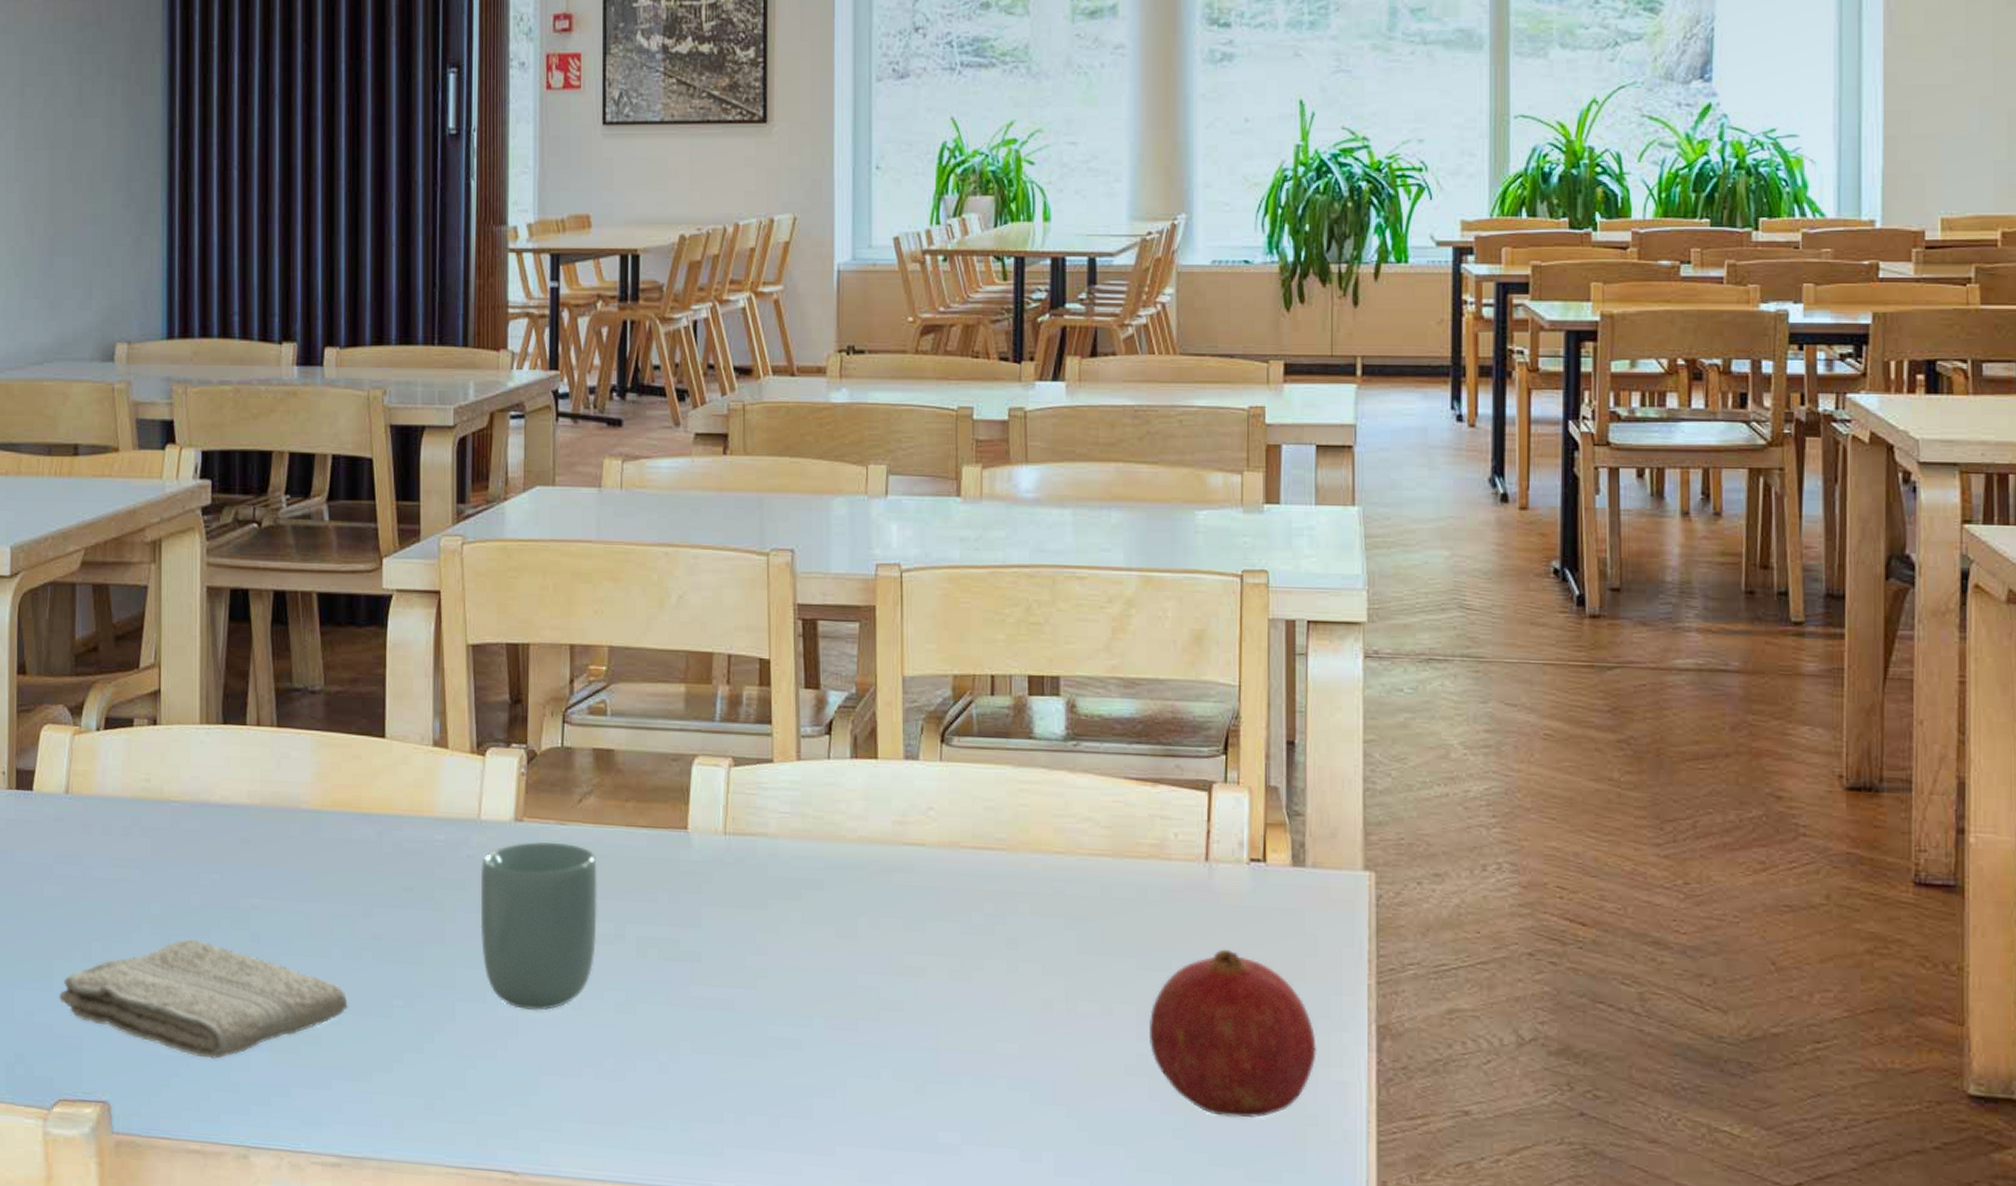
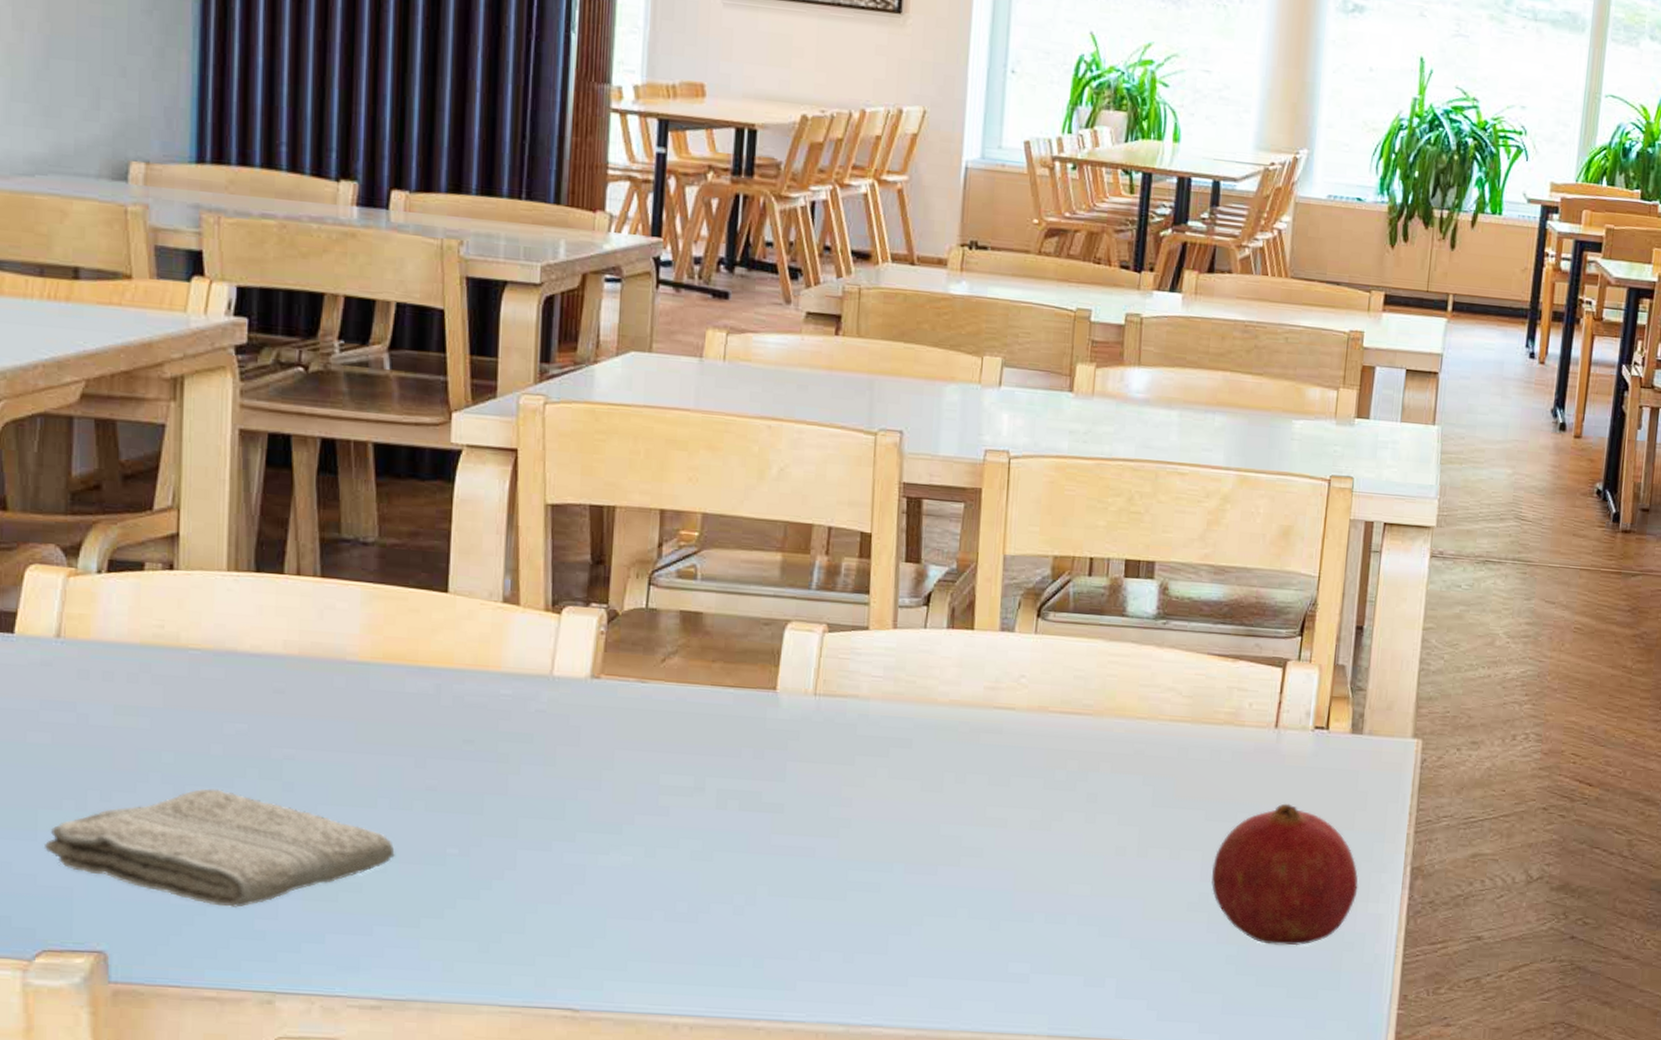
cup: present [480,842,597,1010] -> none [548,698,679,858]

